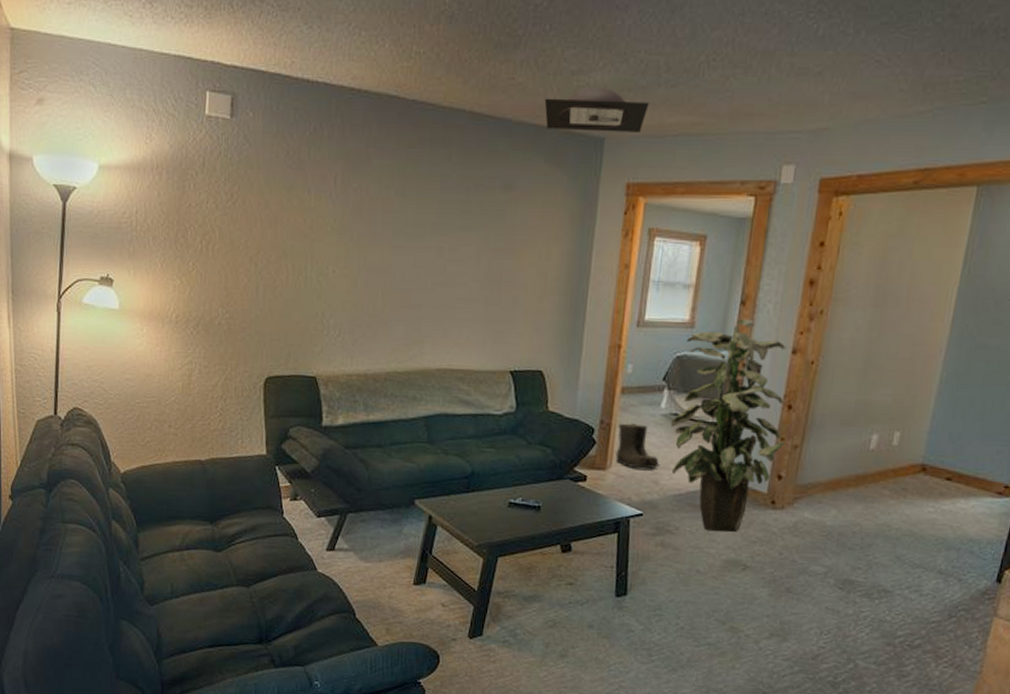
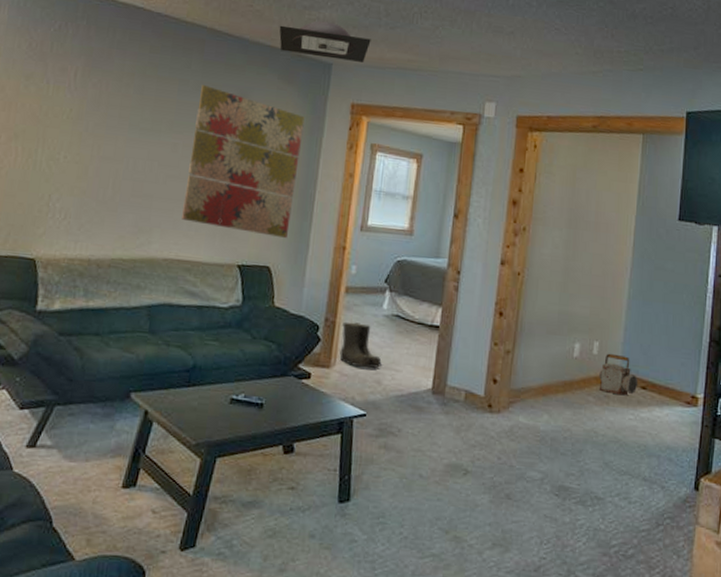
wall art: none [452,179,575,341] -> present [182,85,305,239]
indoor plant: present [670,318,788,533] -> none [392,230,498,436]
lantern: none [896,443,943,488] -> present [599,353,638,396]

